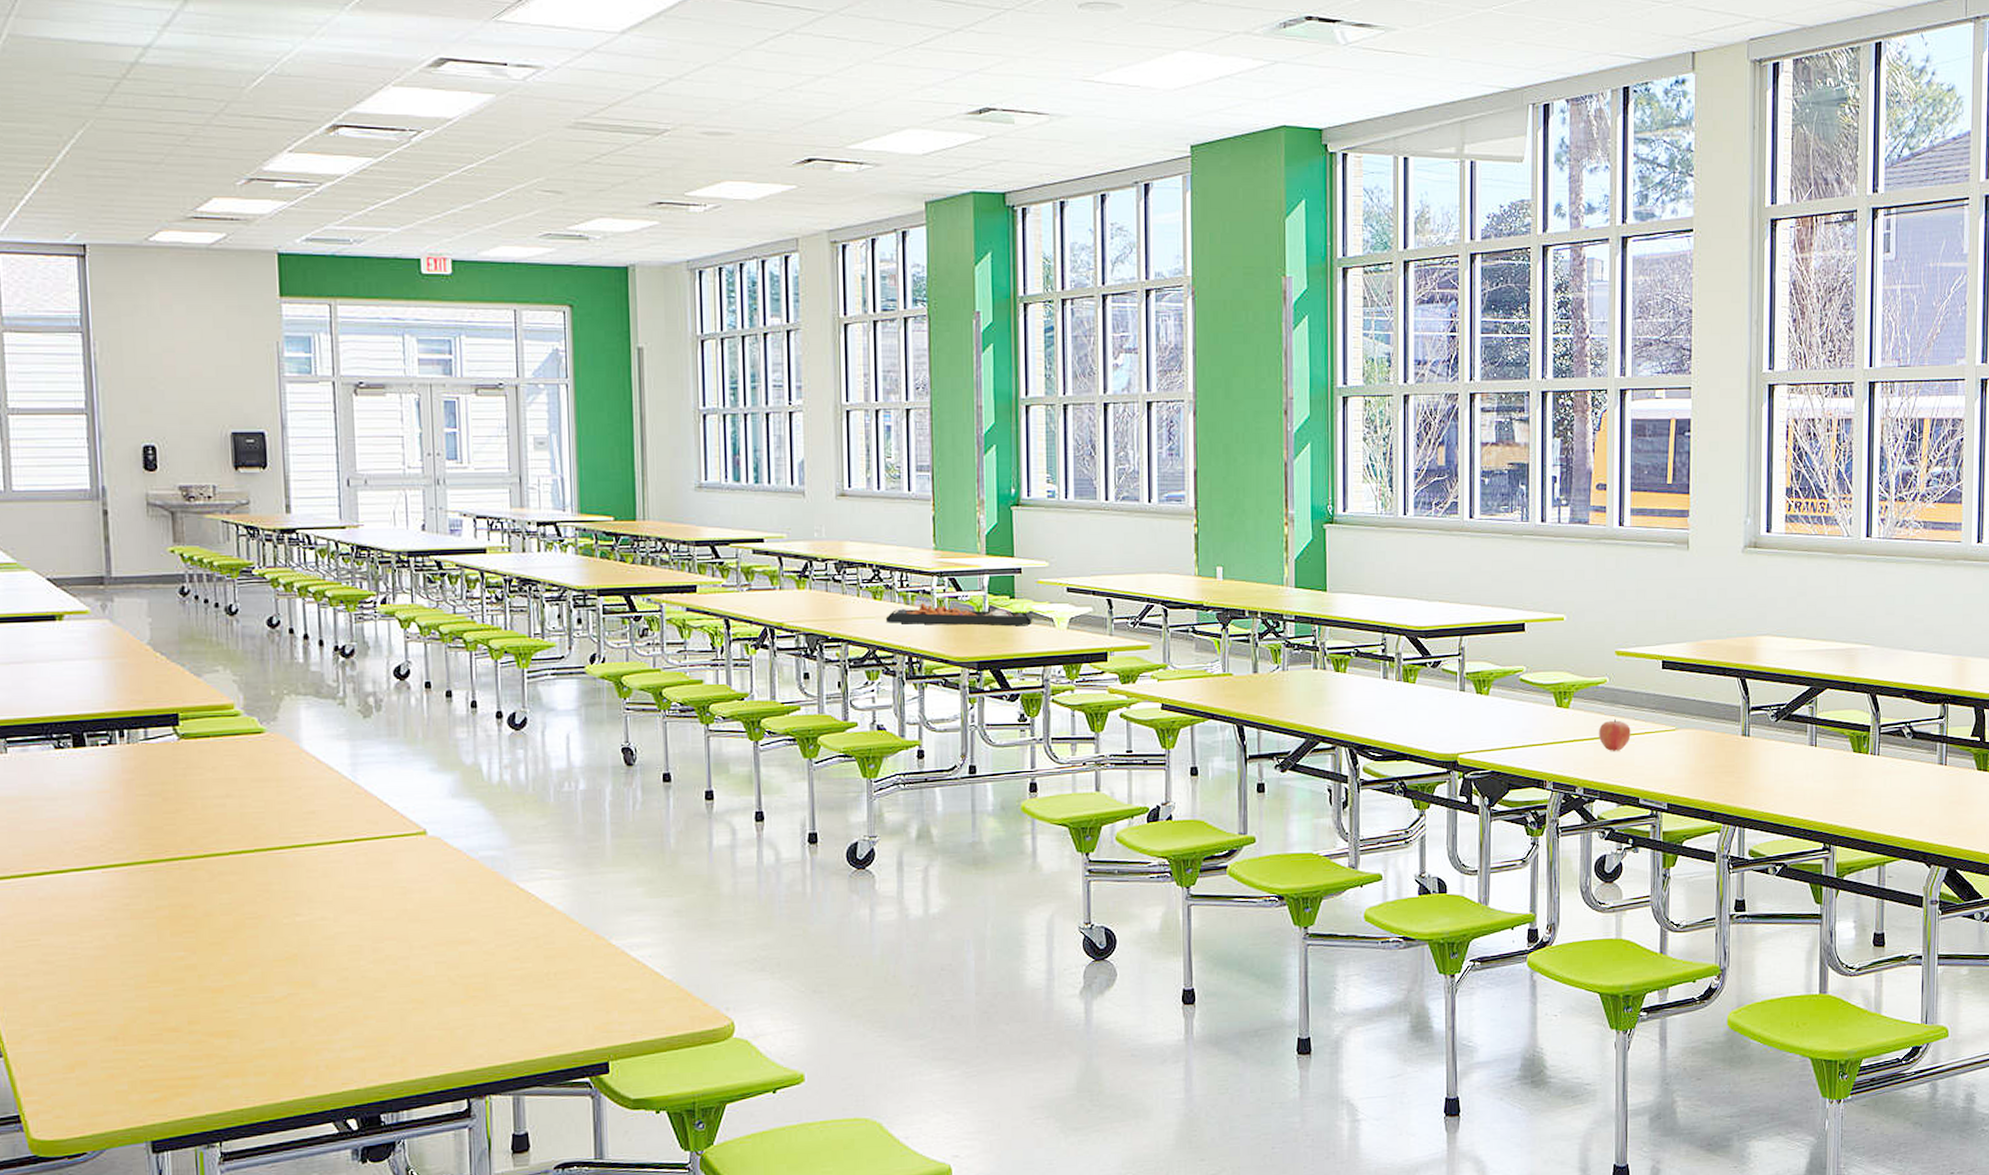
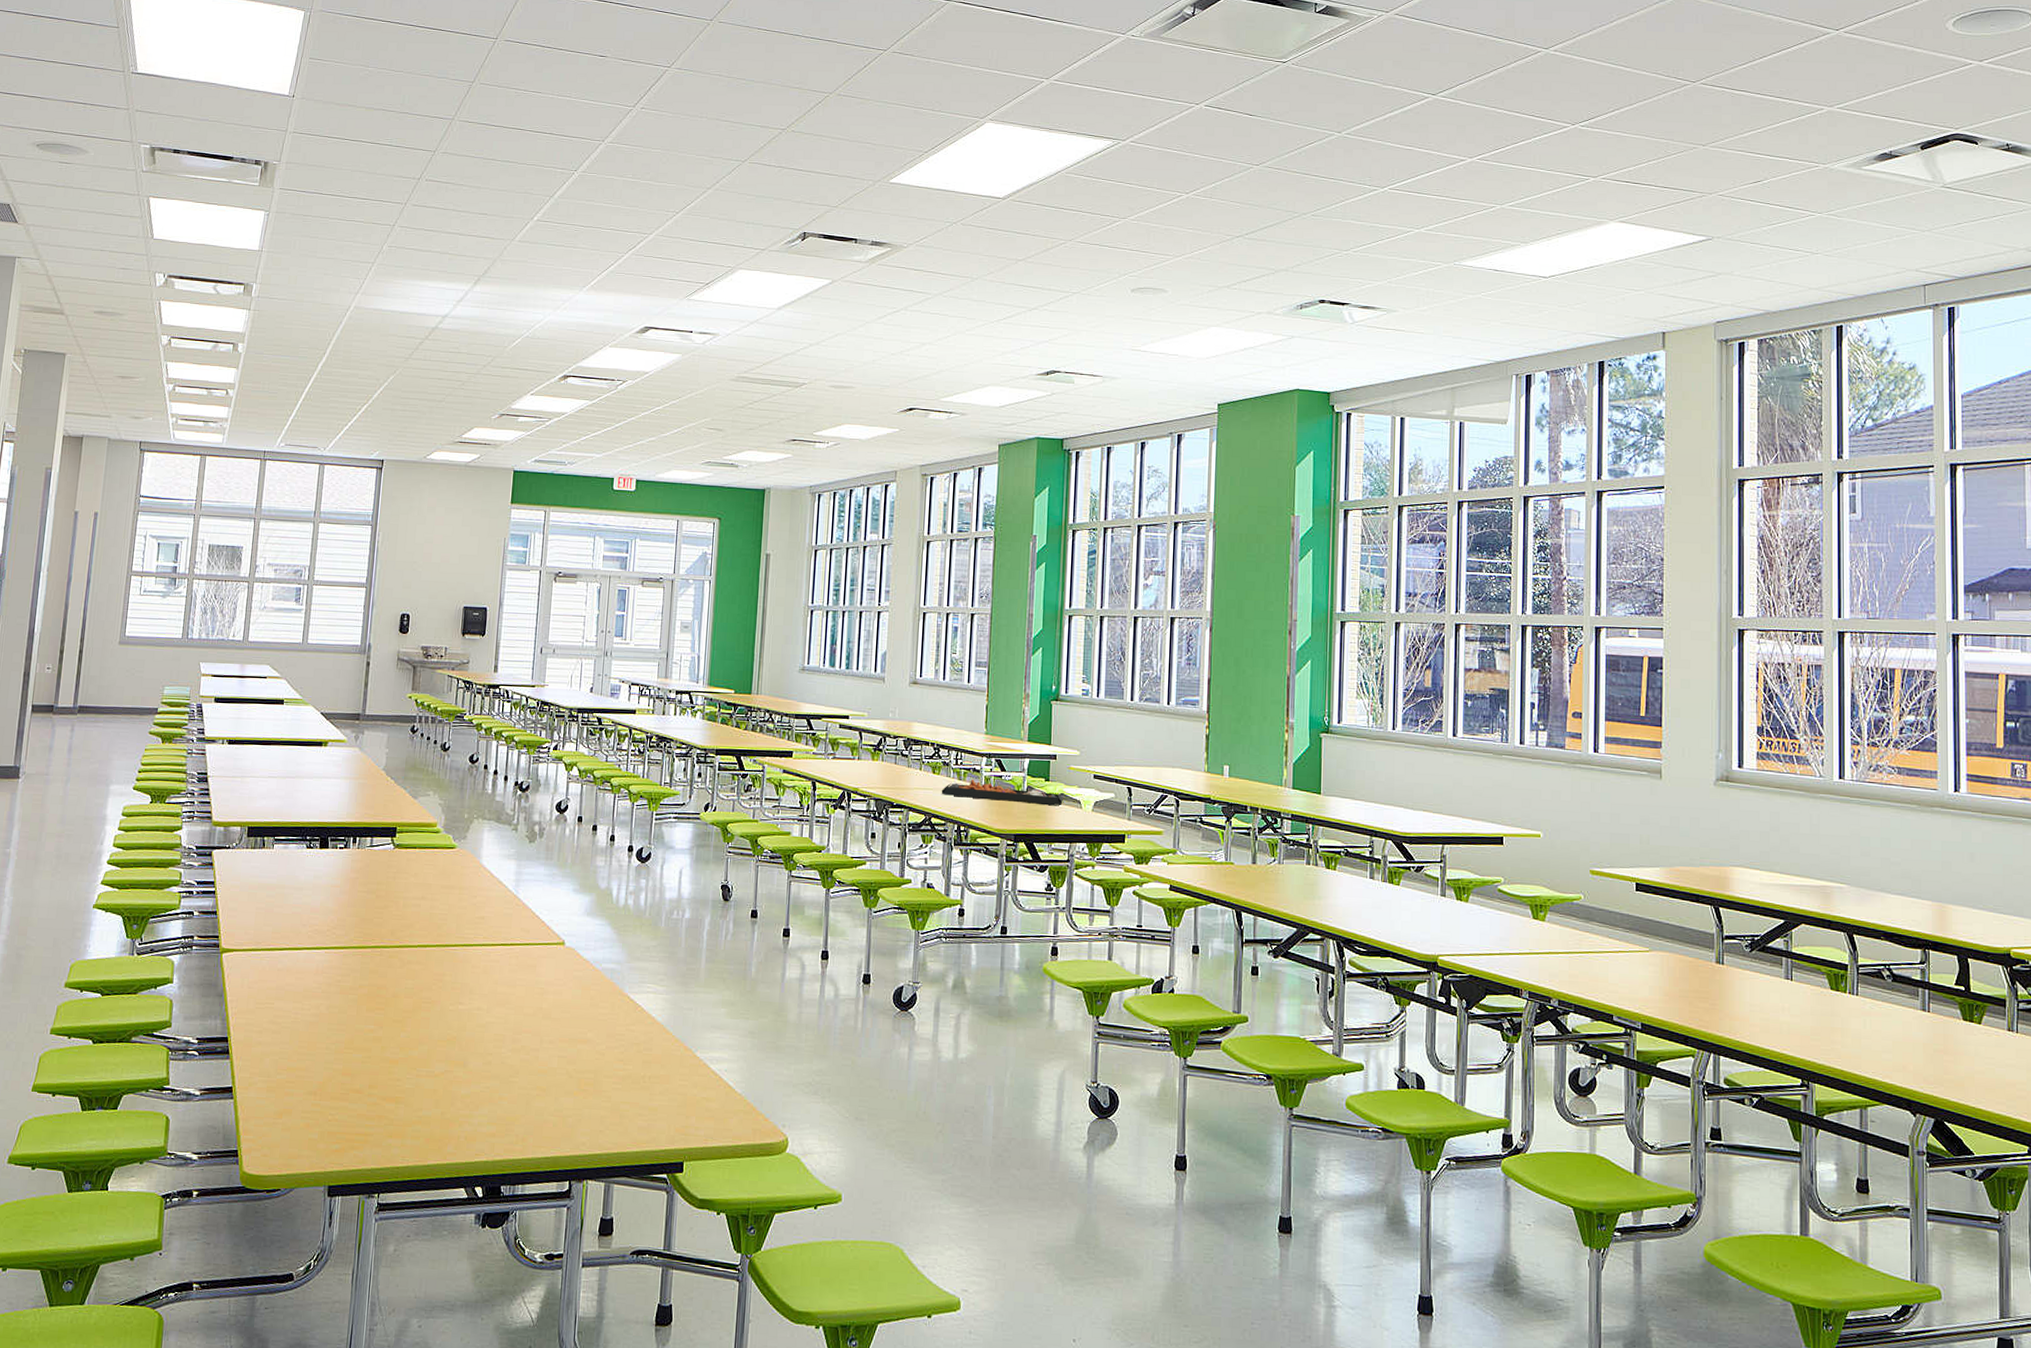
apple: present [1598,719,1631,752] -> none [1573,935,1605,968]

